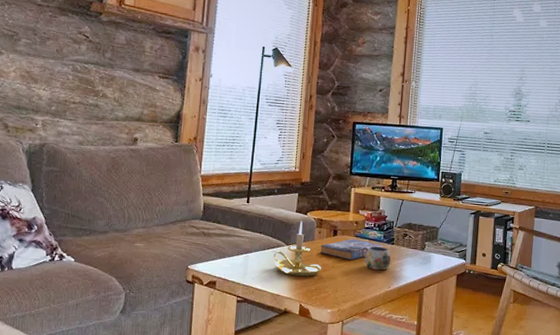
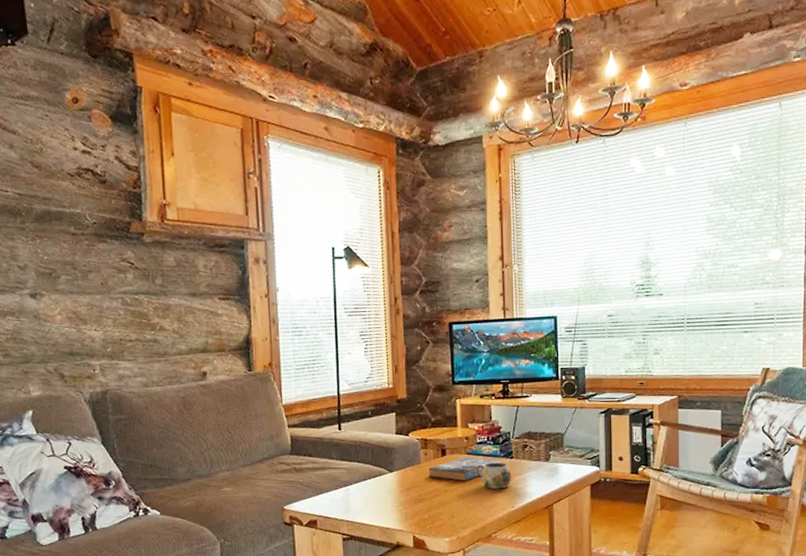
candle holder: present [271,221,322,277] -> none [373,443,433,506]

